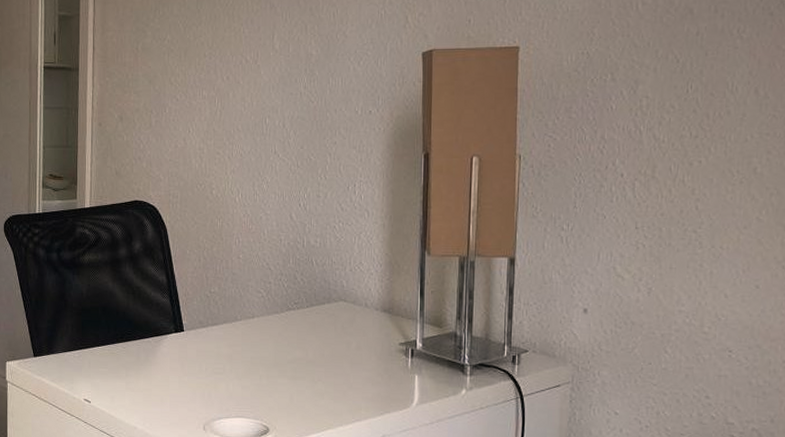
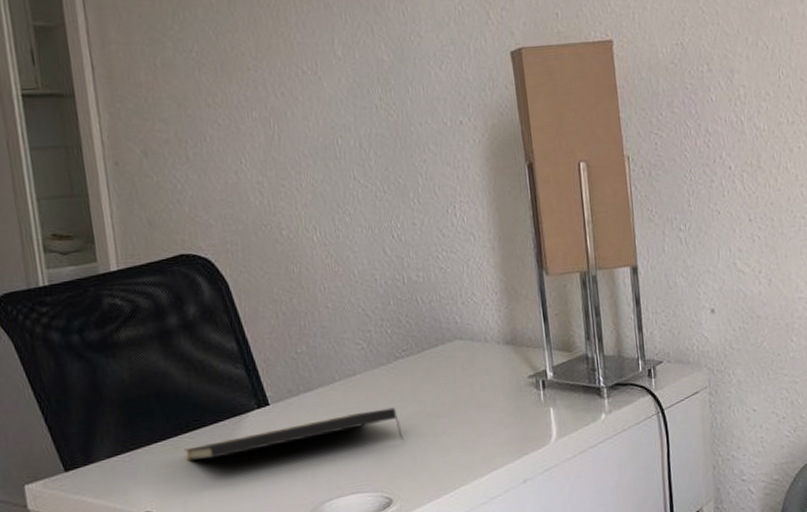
notepad: none [118,349,286,380] -> present [185,407,405,462]

